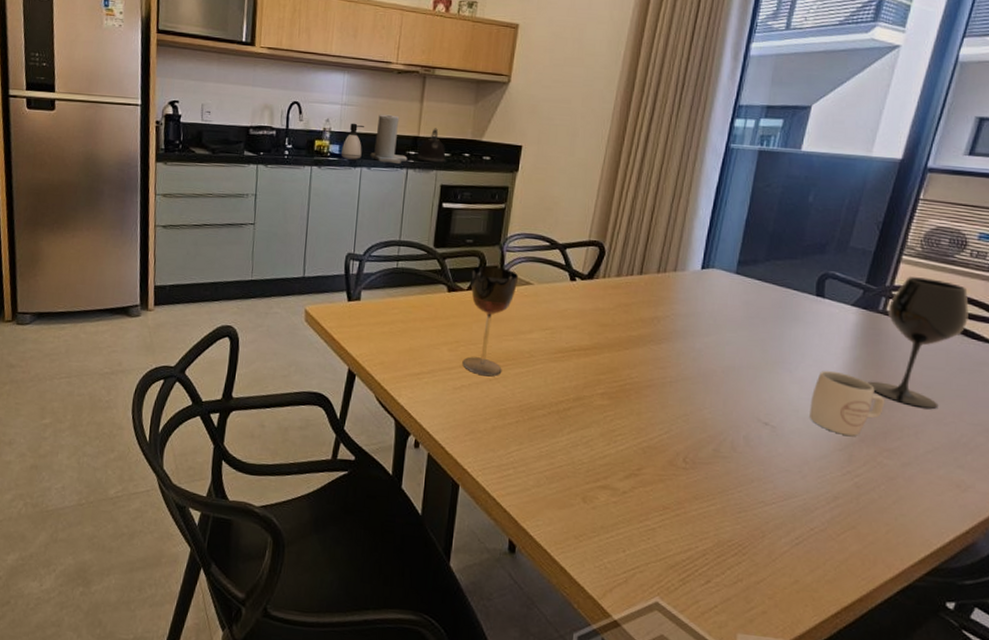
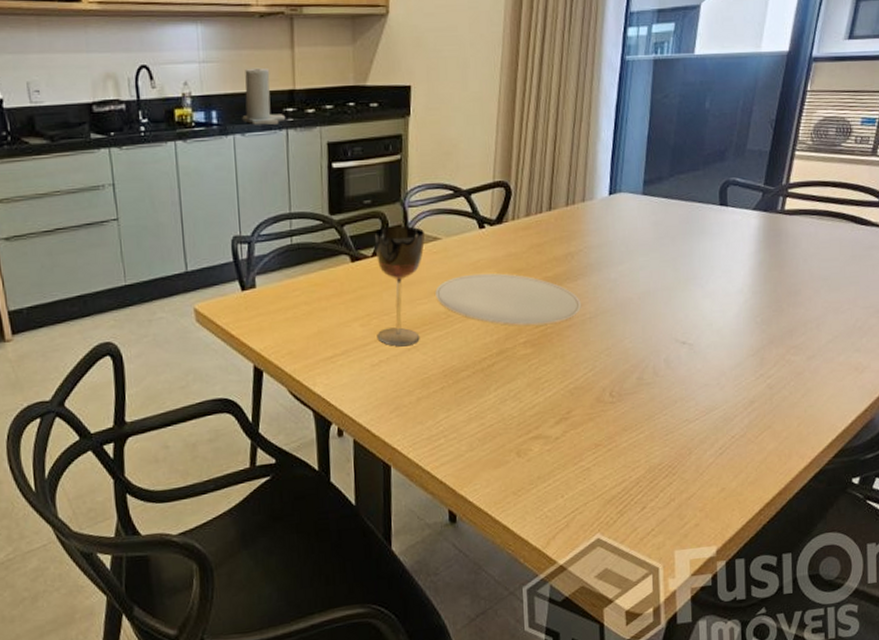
soap dispenser: present [342,123,365,161] -> none [208,83,232,129]
kettle: present [417,128,446,164] -> none [296,77,329,120]
plate: none [521,321,663,382] -> present [435,273,581,327]
mug: present [810,370,885,436] -> none [722,278,789,340]
wineglass: present [868,277,969,409] -> none [773,171,857,300]

